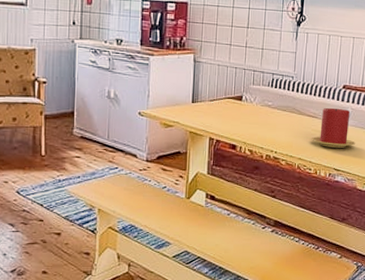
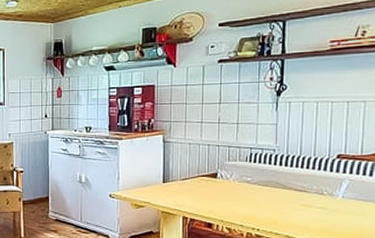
candle: present [311,107,356,148] -> none [300,180,357,223]

